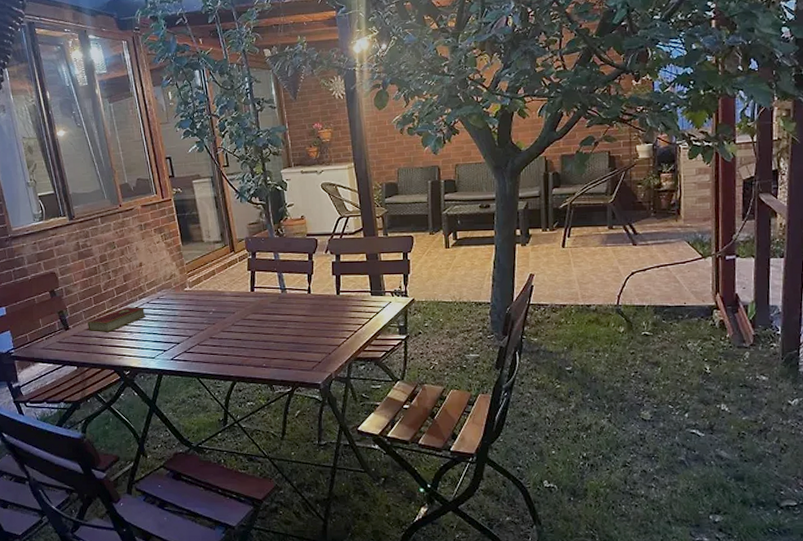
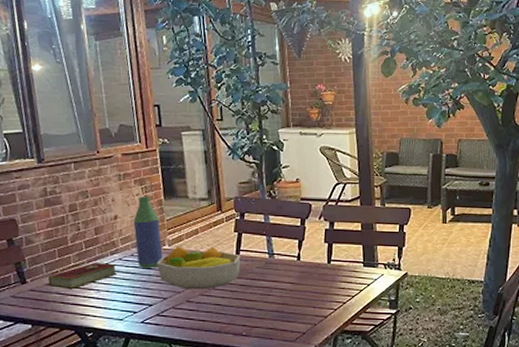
bottle: none [157,243,185,309] -> present [133,196,163,268]
fruit bowl: none [180,285,256,327] -> present [157,246,241,290]

